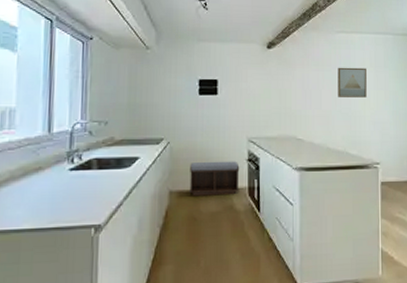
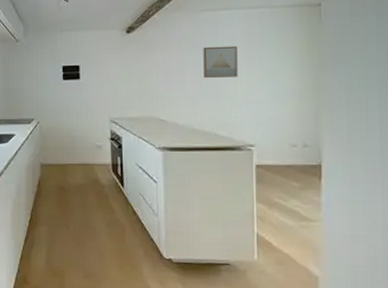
bench: present [189,161,240,196] -> none [58,139,103,170]

